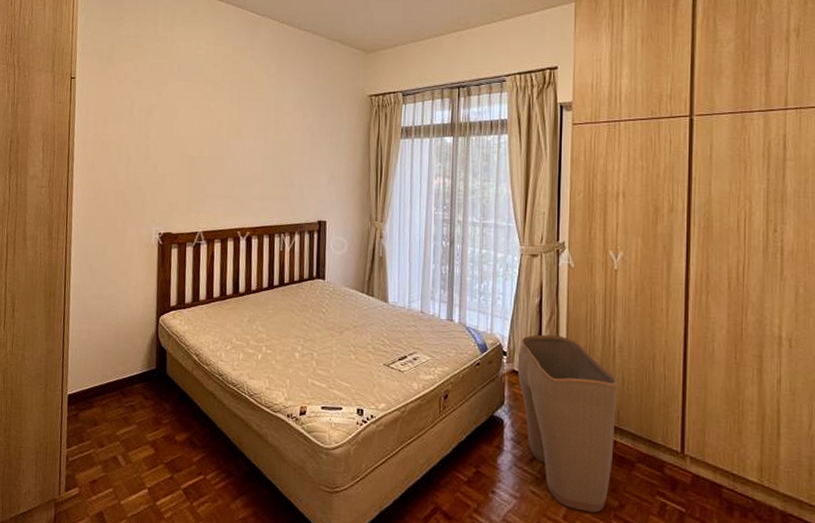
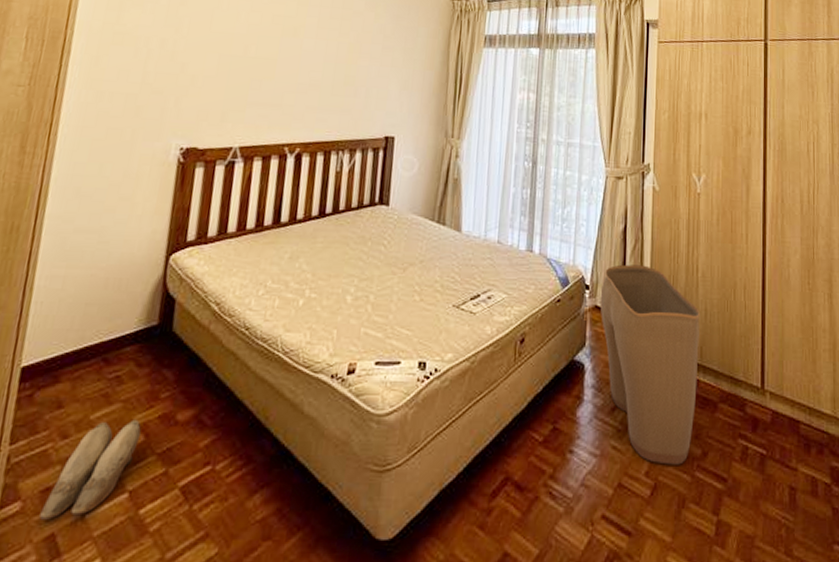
slippers: none [91,437,152,502] -> present [40,419,141,520]

